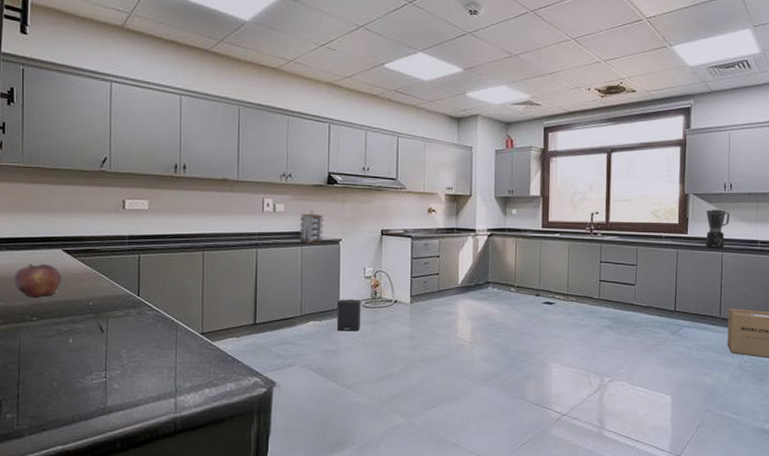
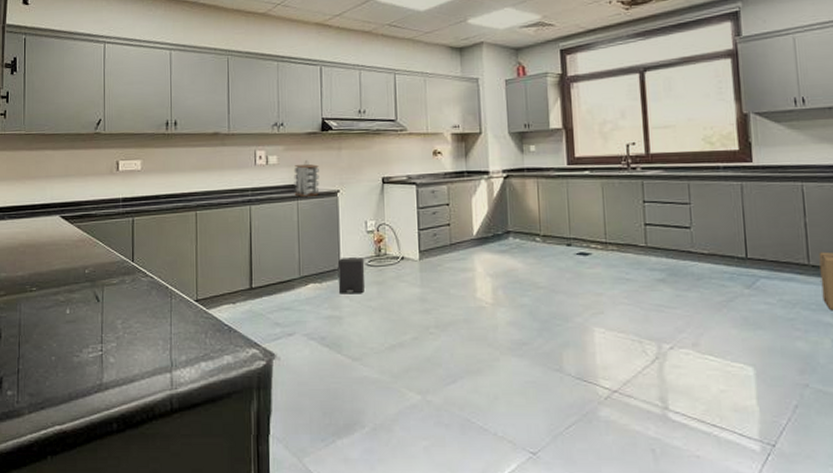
fruit: present [13,263,61,298] -> none [15,231,59,267]
blender: present [705,209,730,249] -> none [774,130,807,179]

